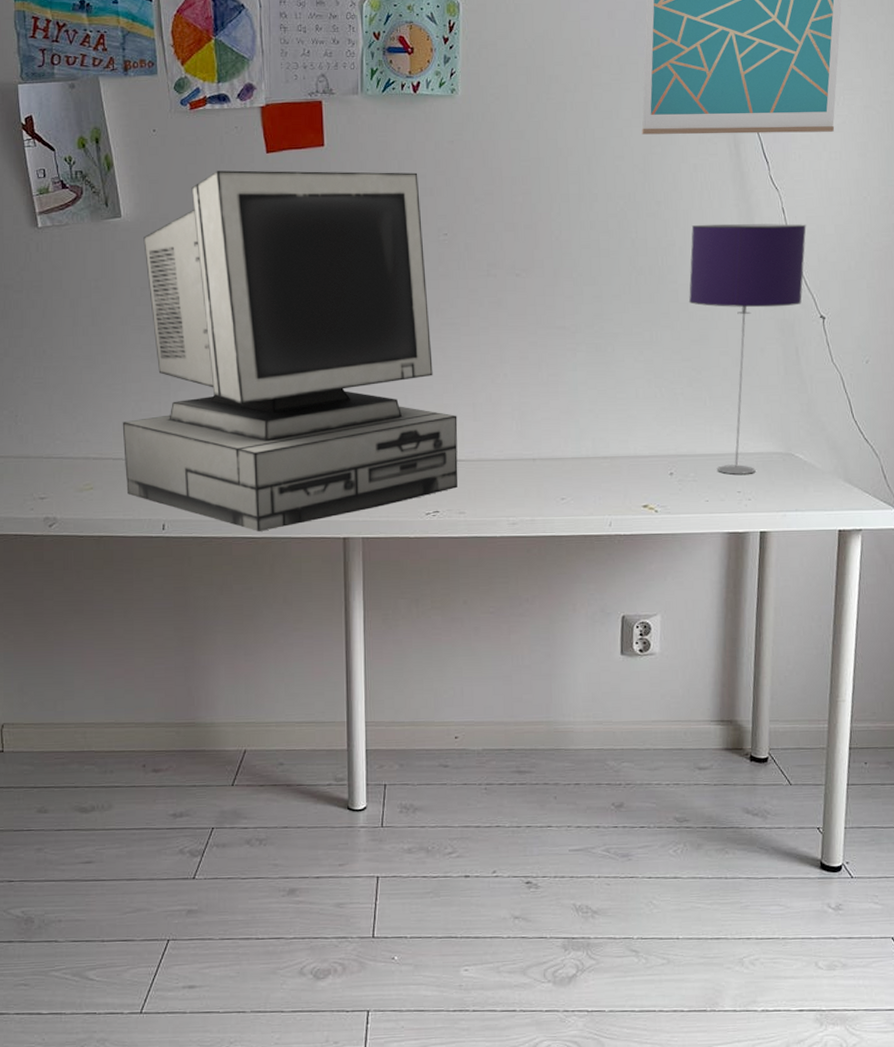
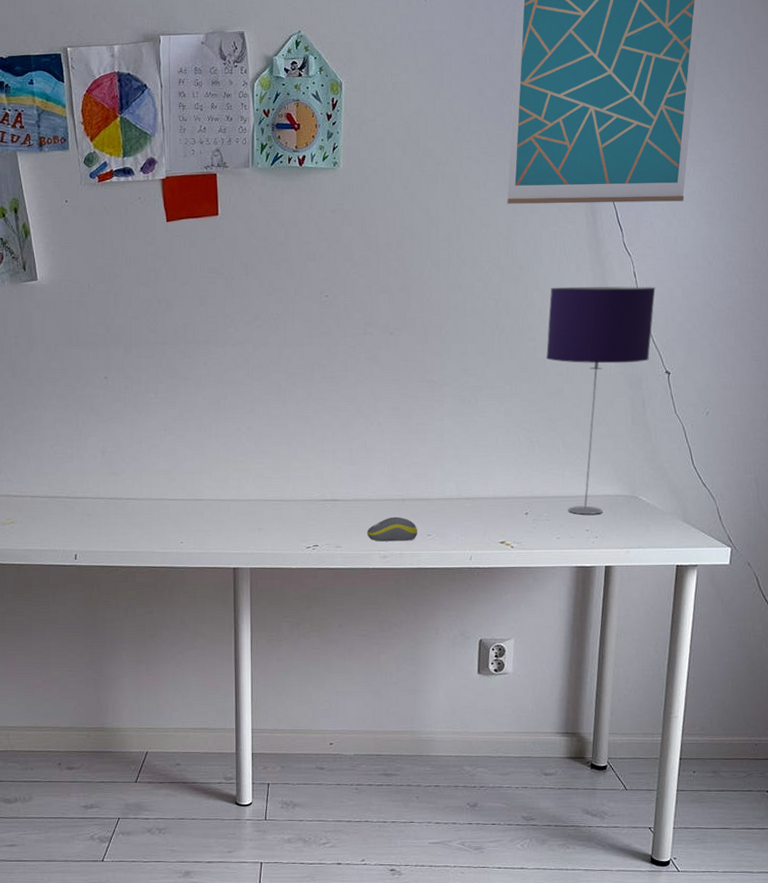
computer: present [122,170,458,531] -> none [39,237,336,561]
computer mouse: none [493,478,550,507] -> present [366,516,417,542]

